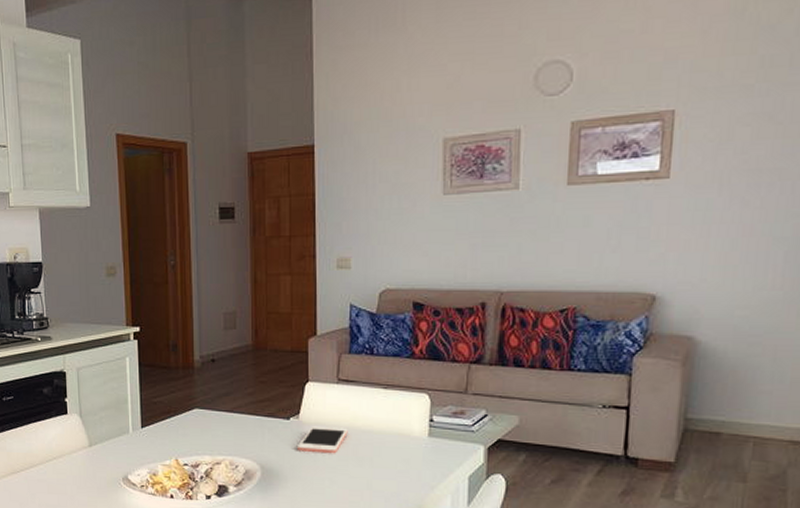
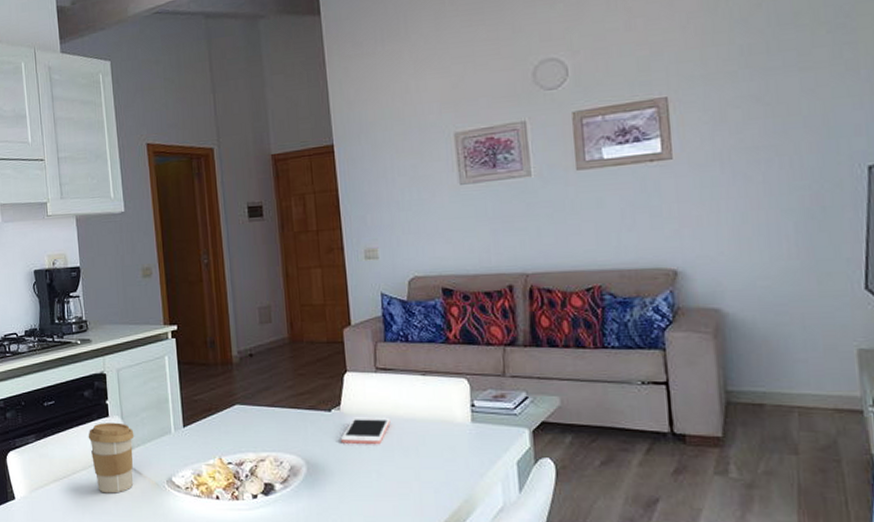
coffee cup: none [46,420,92,488] -> present [88,422,135,493]

